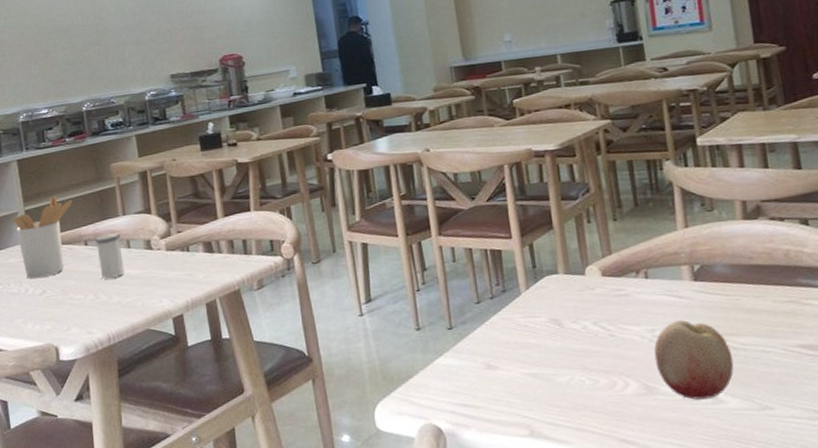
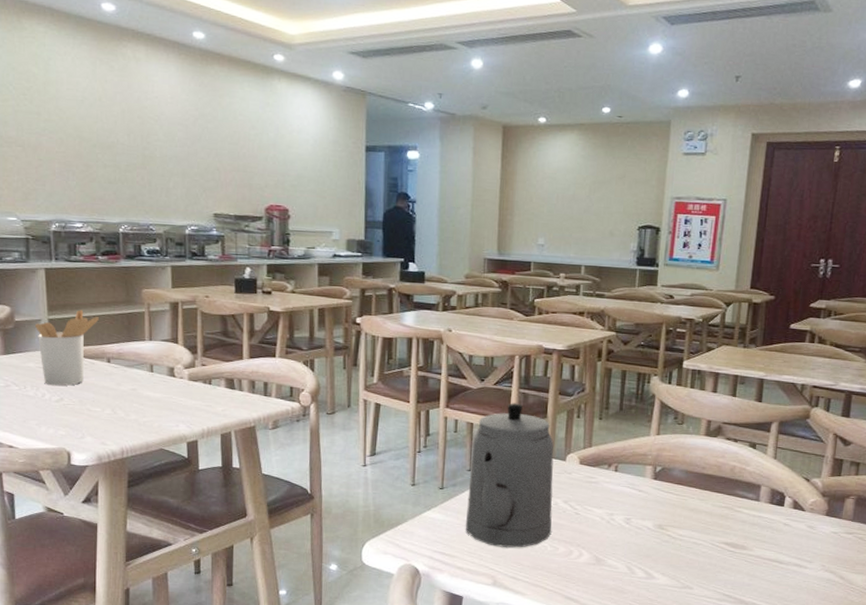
salt shaker: present [95,233,125,280] -> none [118,355,145,398]
teapot: none [474,217,587,389] -> present [465,403,554,548]
fruit: present [654,320,734,400] -> none [608,509,671,574]

